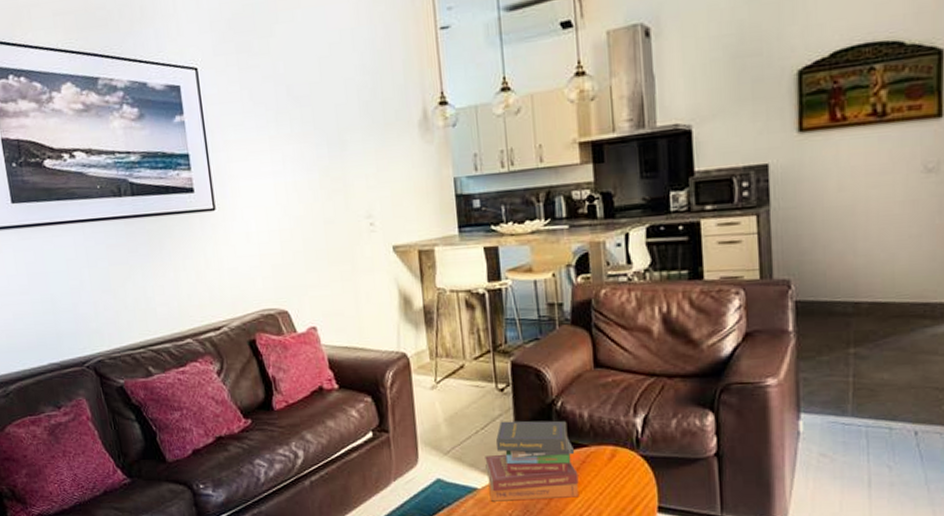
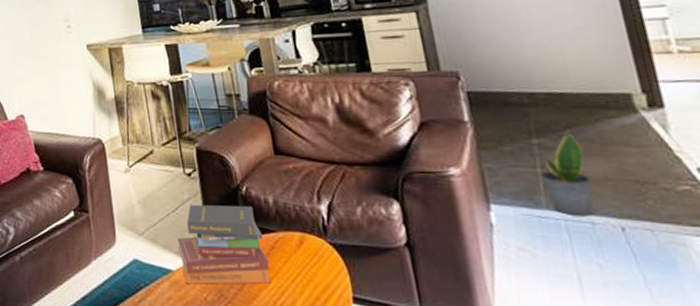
potted plant: none [850,339,896,423] -> present [539,130,593,217]

